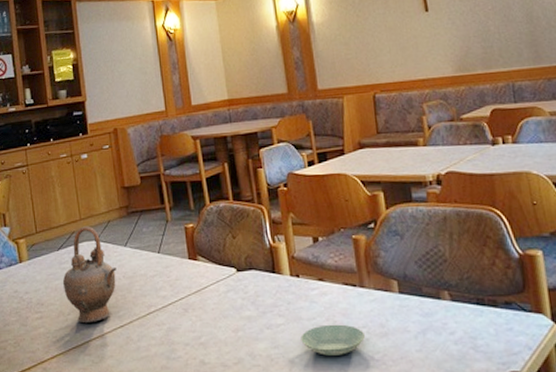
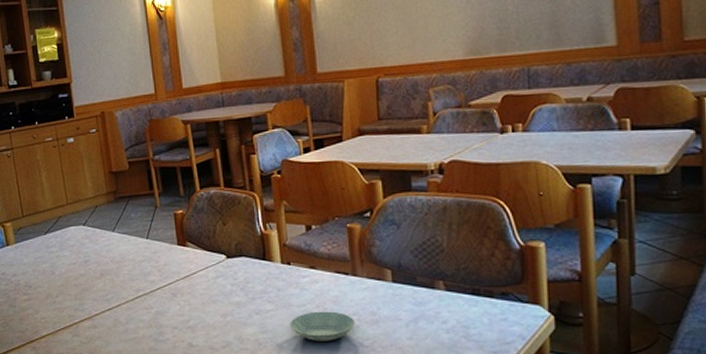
teapot: present [62,226,117,324] -> none [50,210,104,306]

